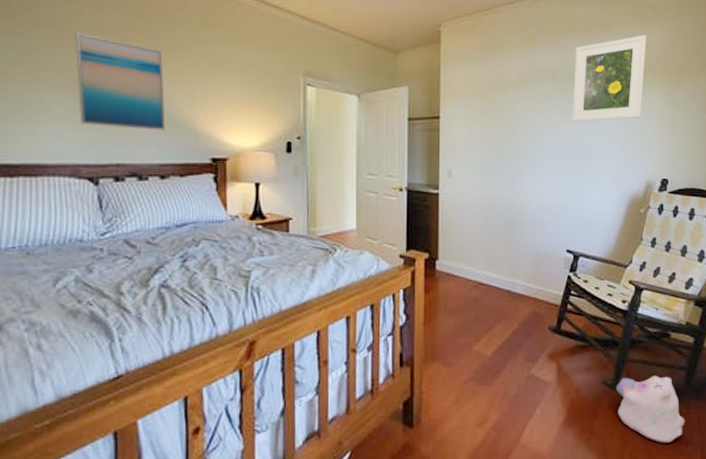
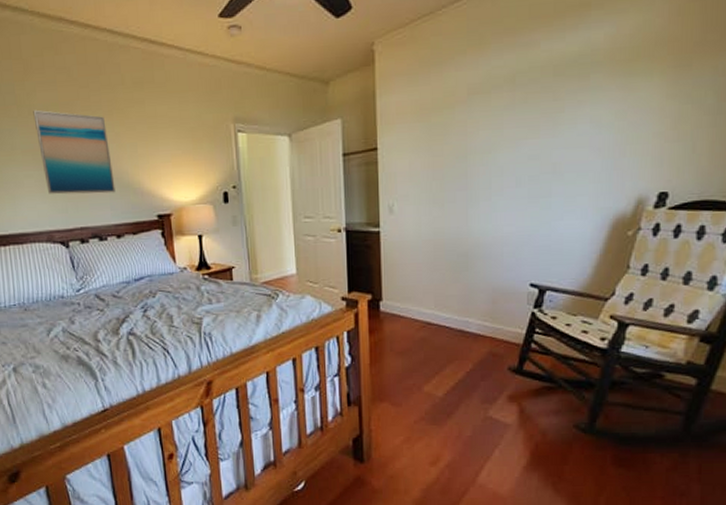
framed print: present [572,34,646,122] -> none [537,8,643,135]
plush toy: present [616,375,685,443] -> none [590,420,681,492]

